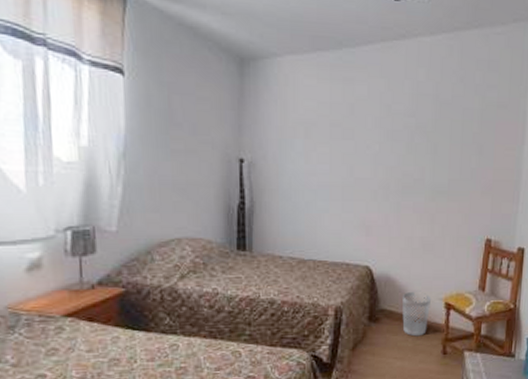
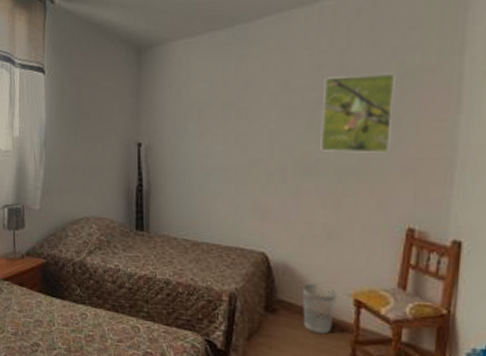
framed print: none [418,106,478,175] -> present [320,73,396,153]

